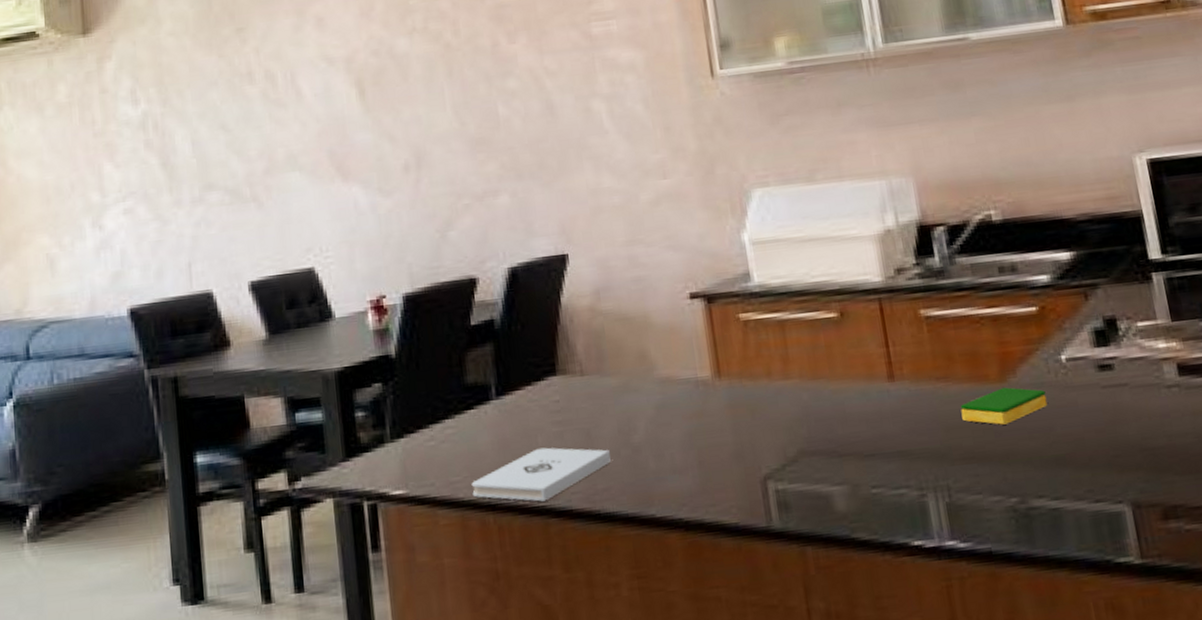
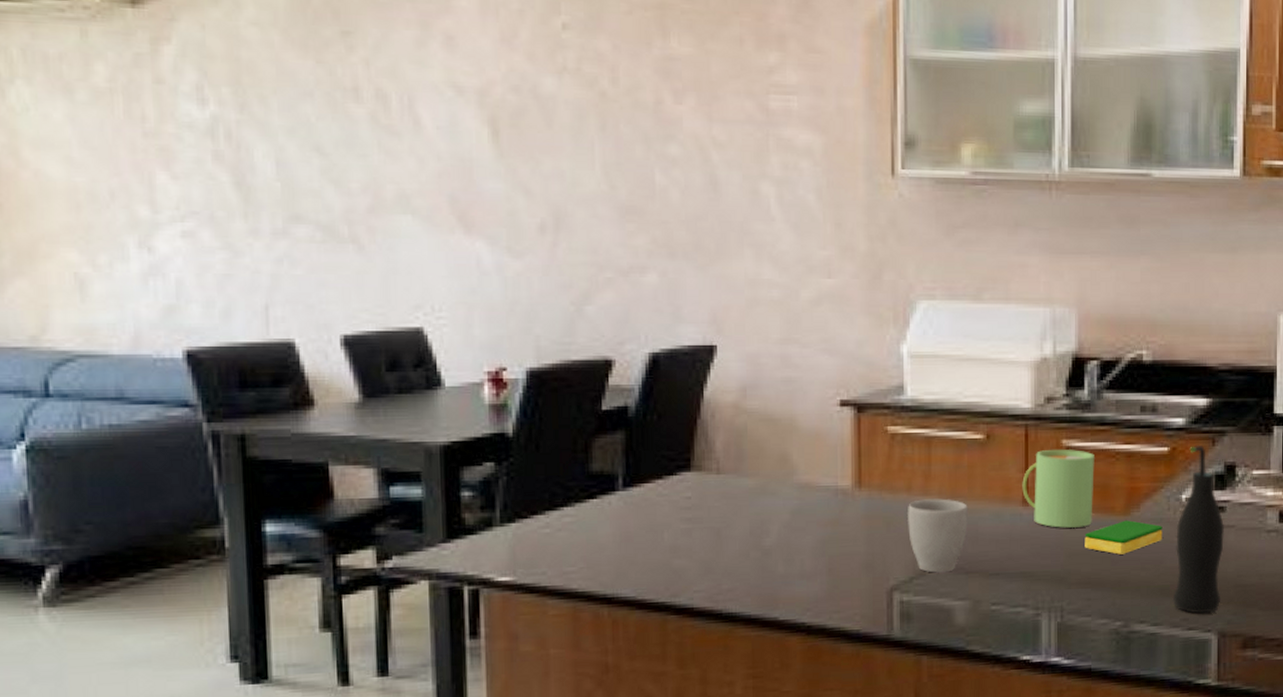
notepad: present [471,447,611,502] -> none [587,544,739,598]
mug: none [770,381,834,459] -> present [908,499,968,573]
mug: none [884,319,966,402] -> present [1022,450,1094,528]
bottle: none [1060,301,1128,484] -> present [1173,445,1224,614]

